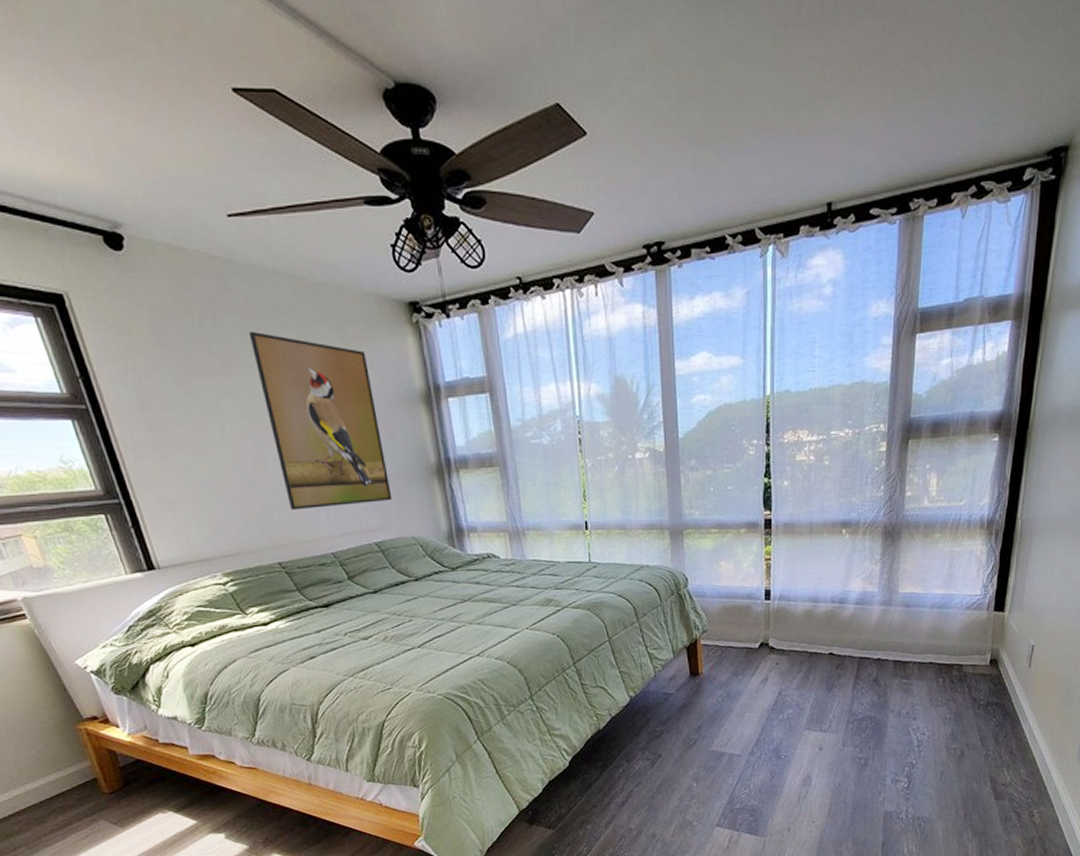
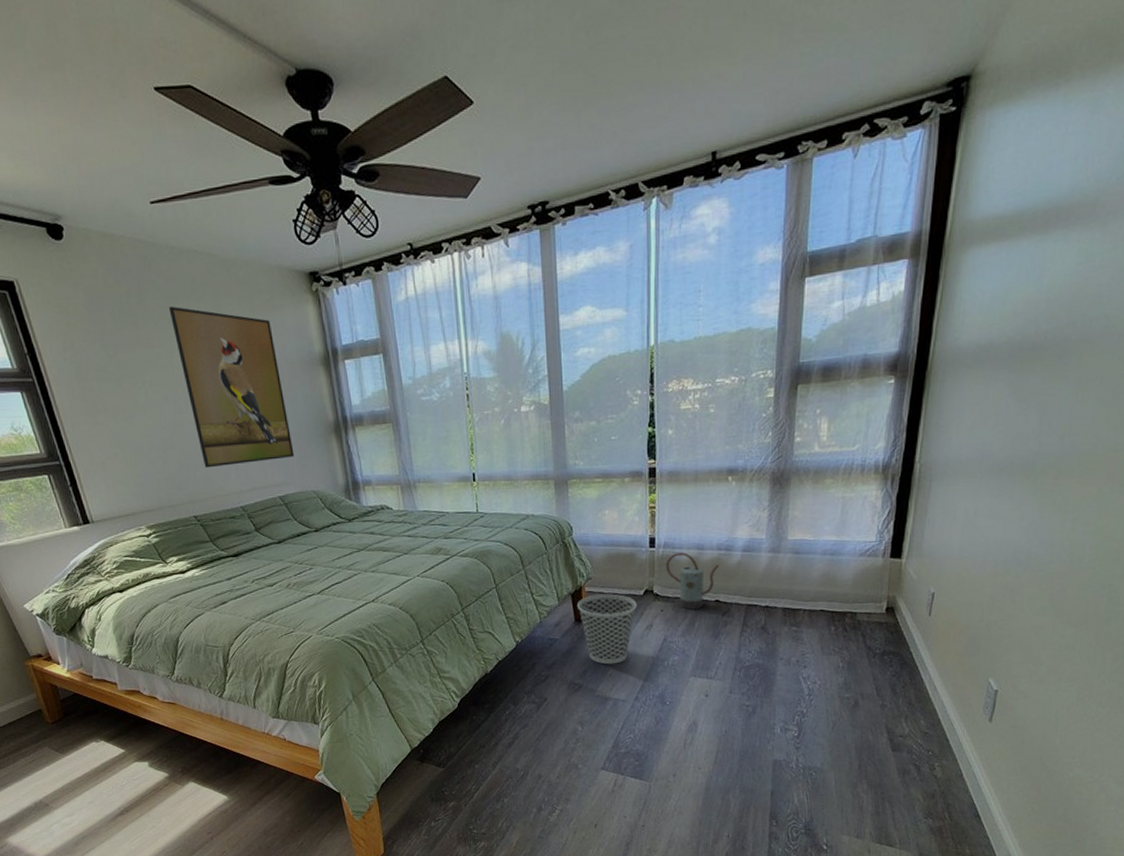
wastebasket: none [693,647,752,719] -> present [577,594,637,665]
watering can: none [780,605,833,663] -> present [665,552,719,610]

